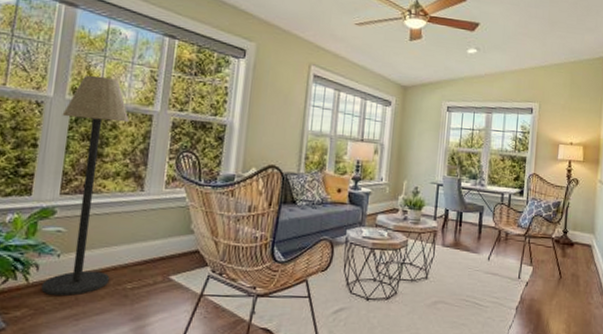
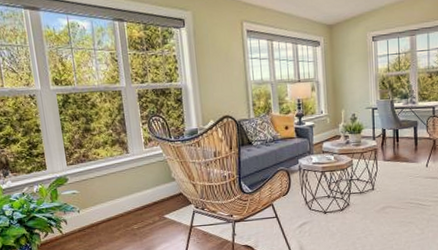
floor lamp: present [41,74,130,296] -> none [51,65,120,241]

